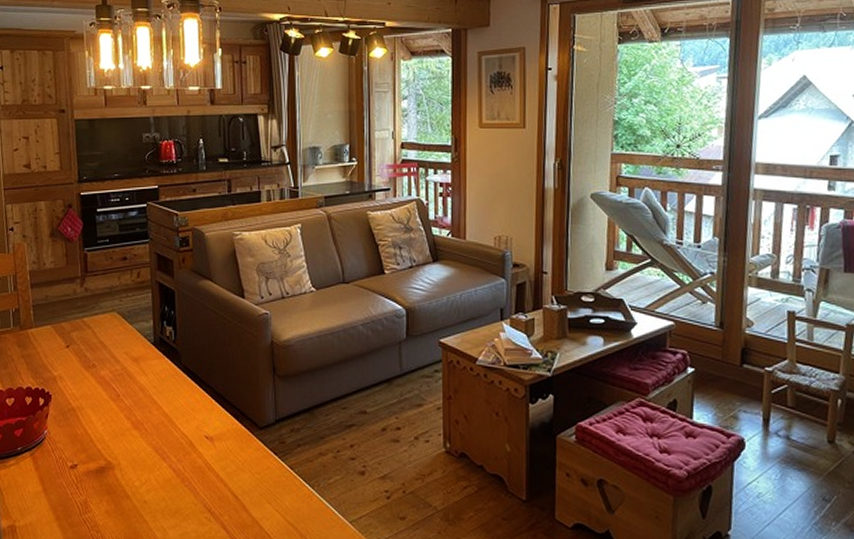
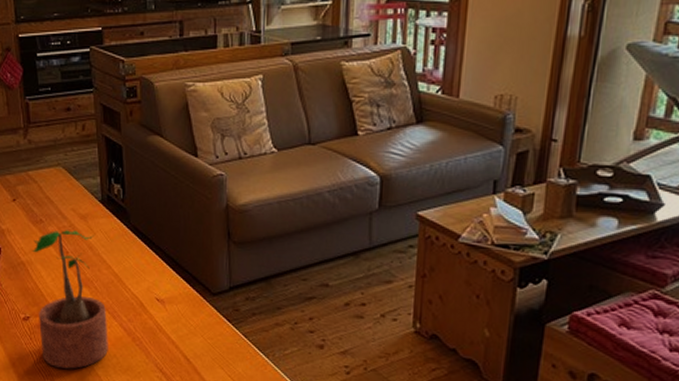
potted plant: none [83,373,157,517] -> present [32,230,108,369]

